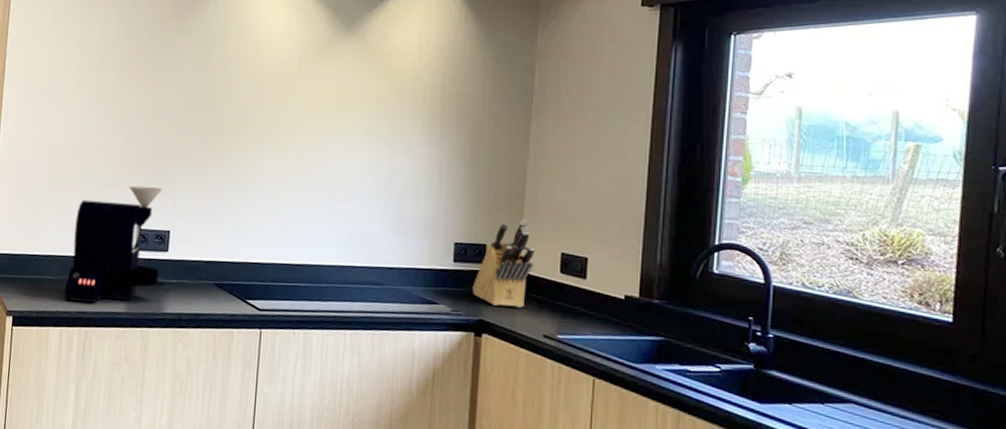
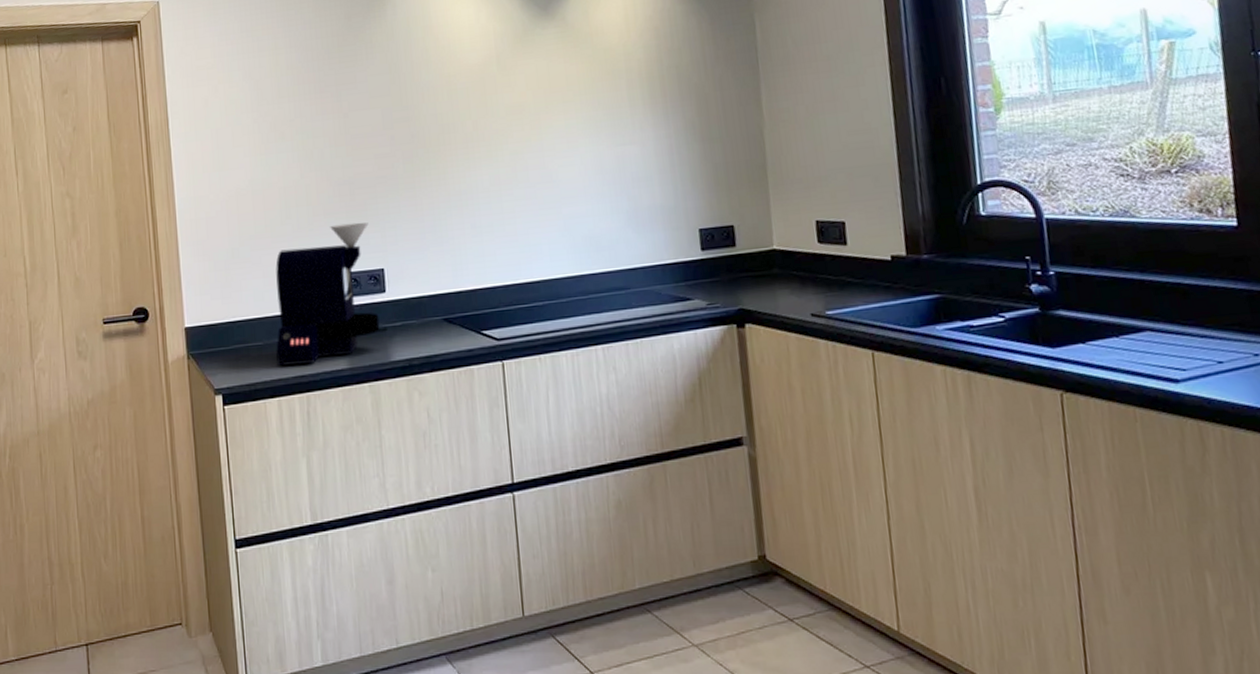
knife block: present [472,220,534,308] -> none [725,191,789,291]

